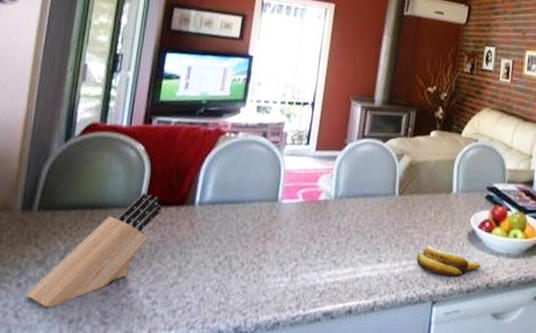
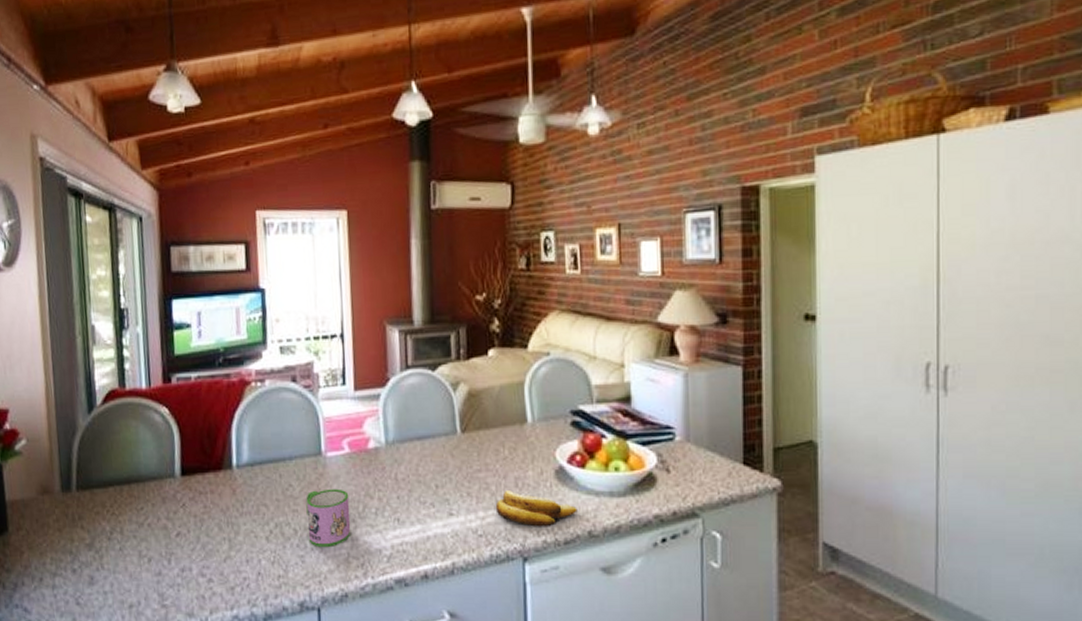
knife block: present [26,193,162,308] -> none [83,460,199,593]
mug: none [252,230,296,281] -> present [306,488,351,548]

